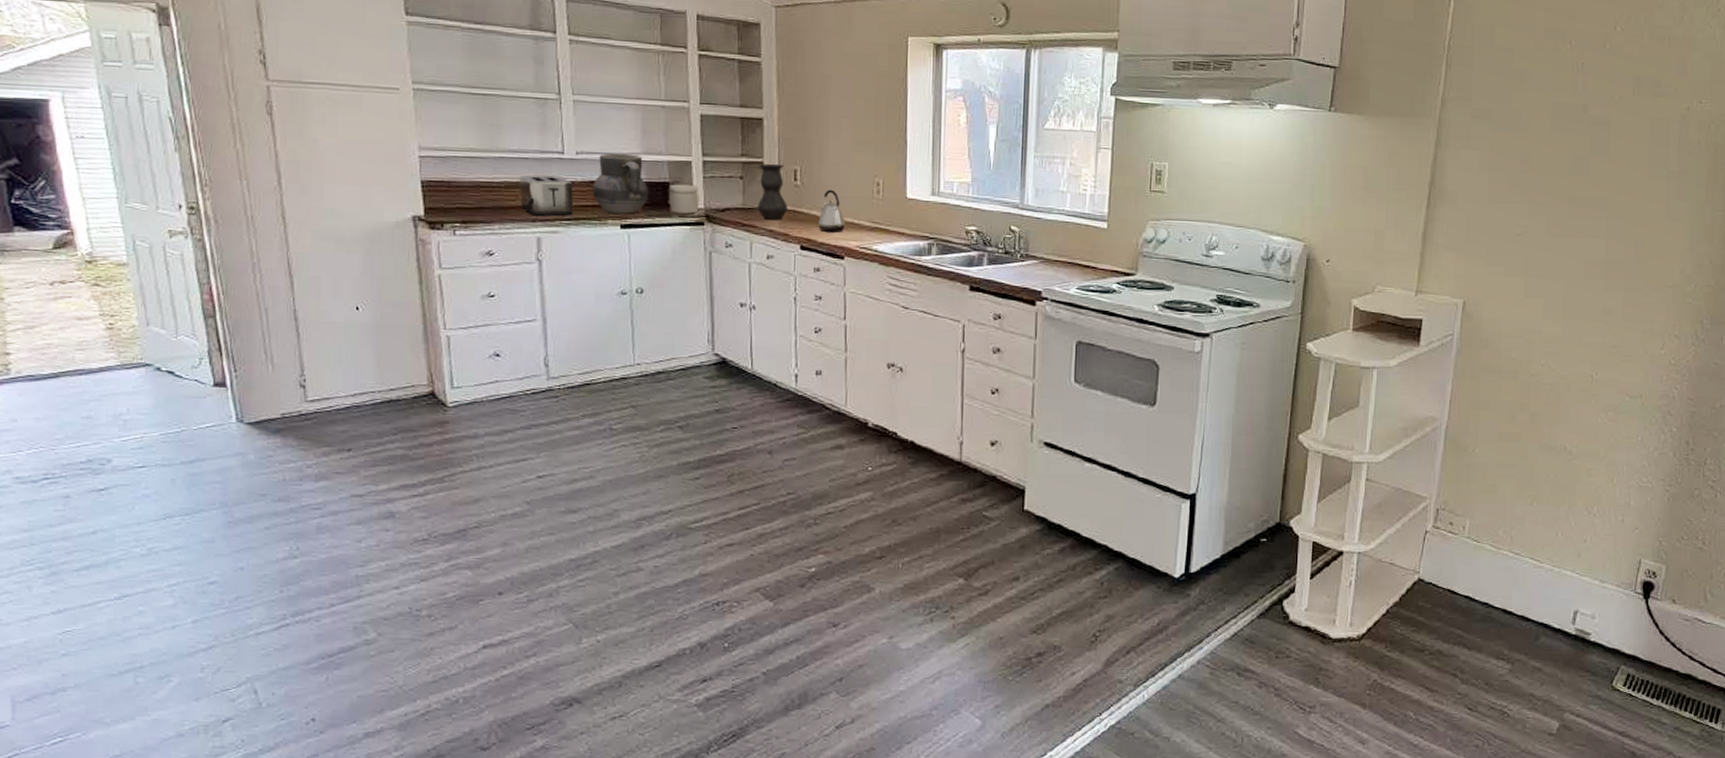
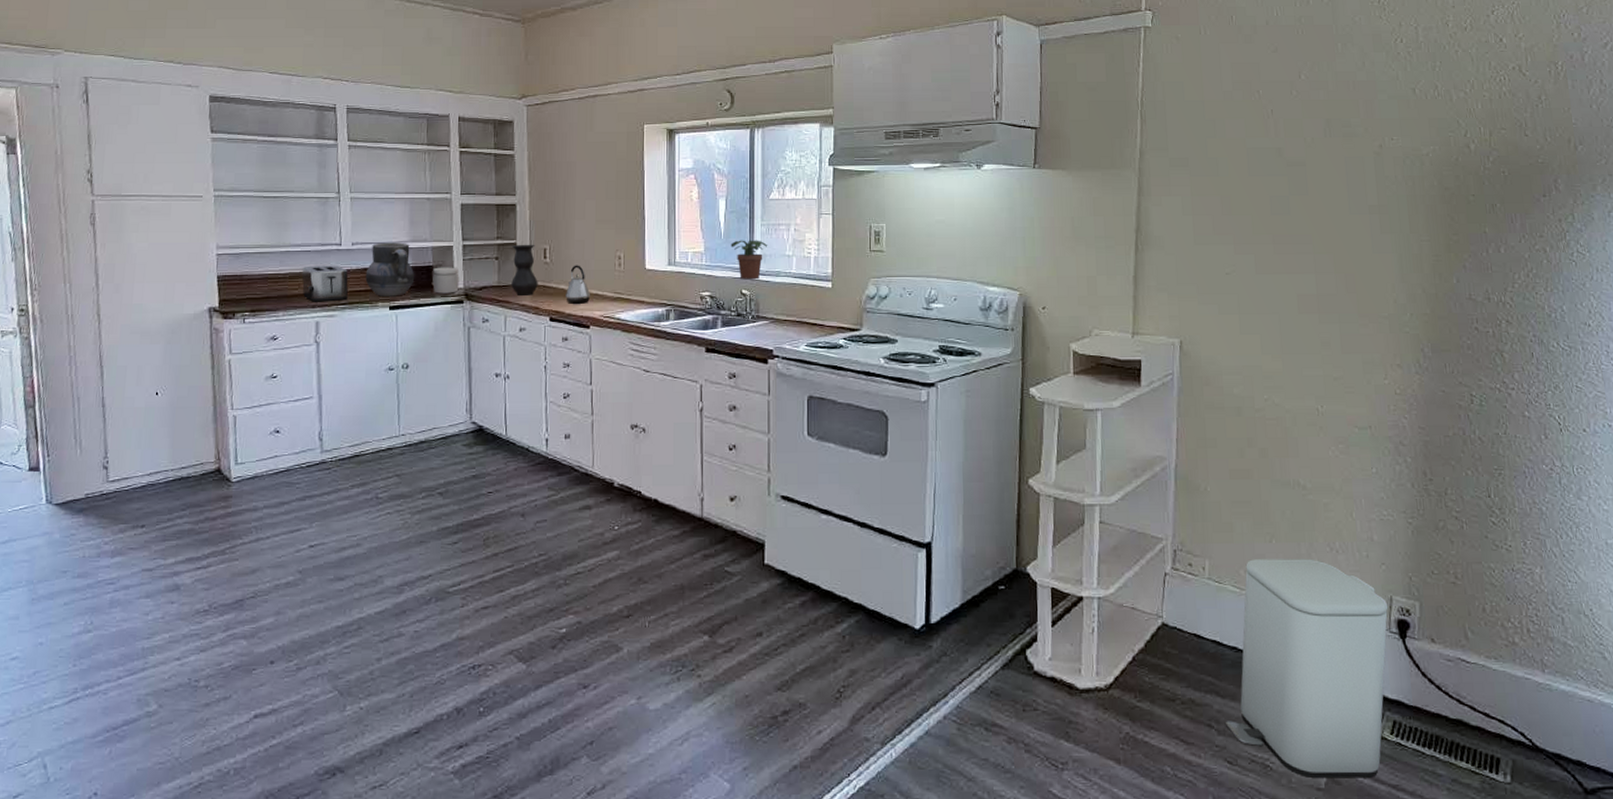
potted plant: none [1000,172,1041,216] -> present [731,240,768,280]
pedal bin: none [1469,520,1637,725] -> present [1225,559,1389,779]

